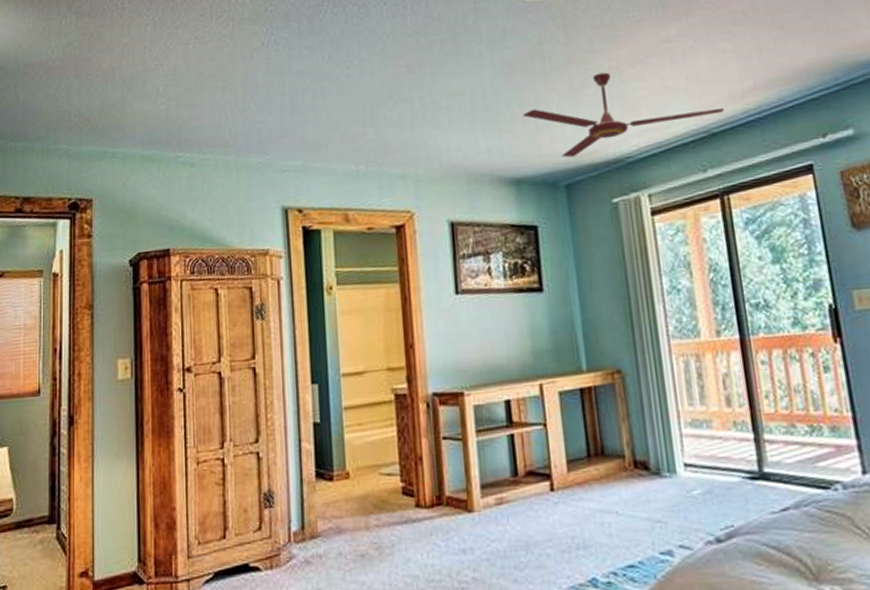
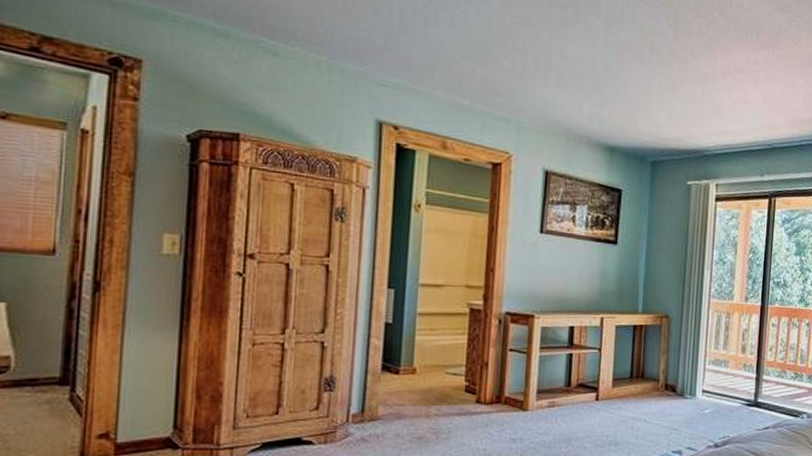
ceiling fan: present [522,72,725,158] -> none [625,74,787,140]

